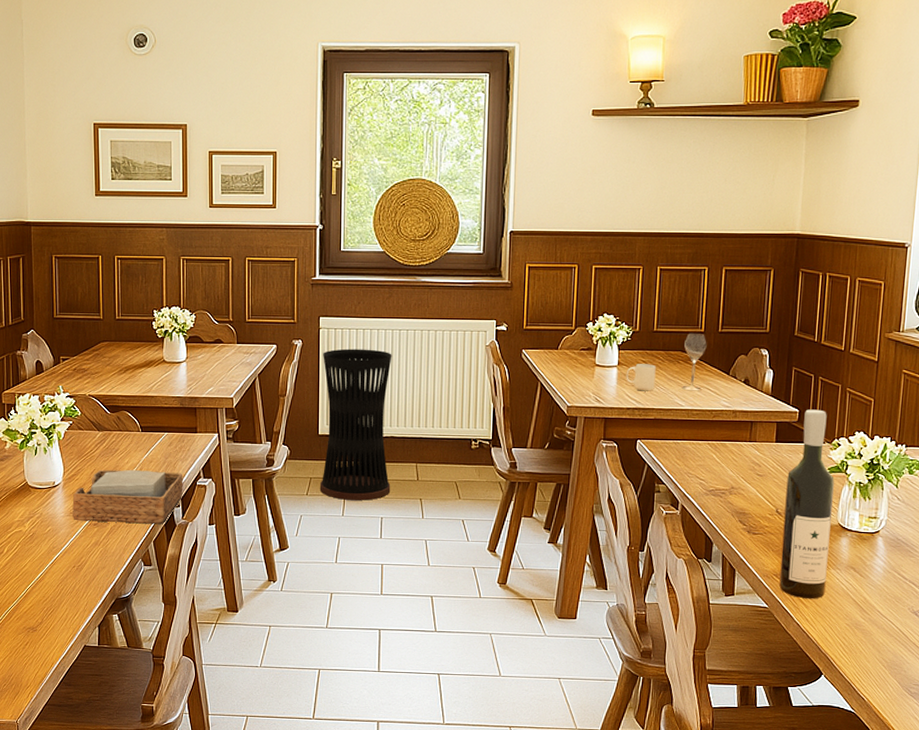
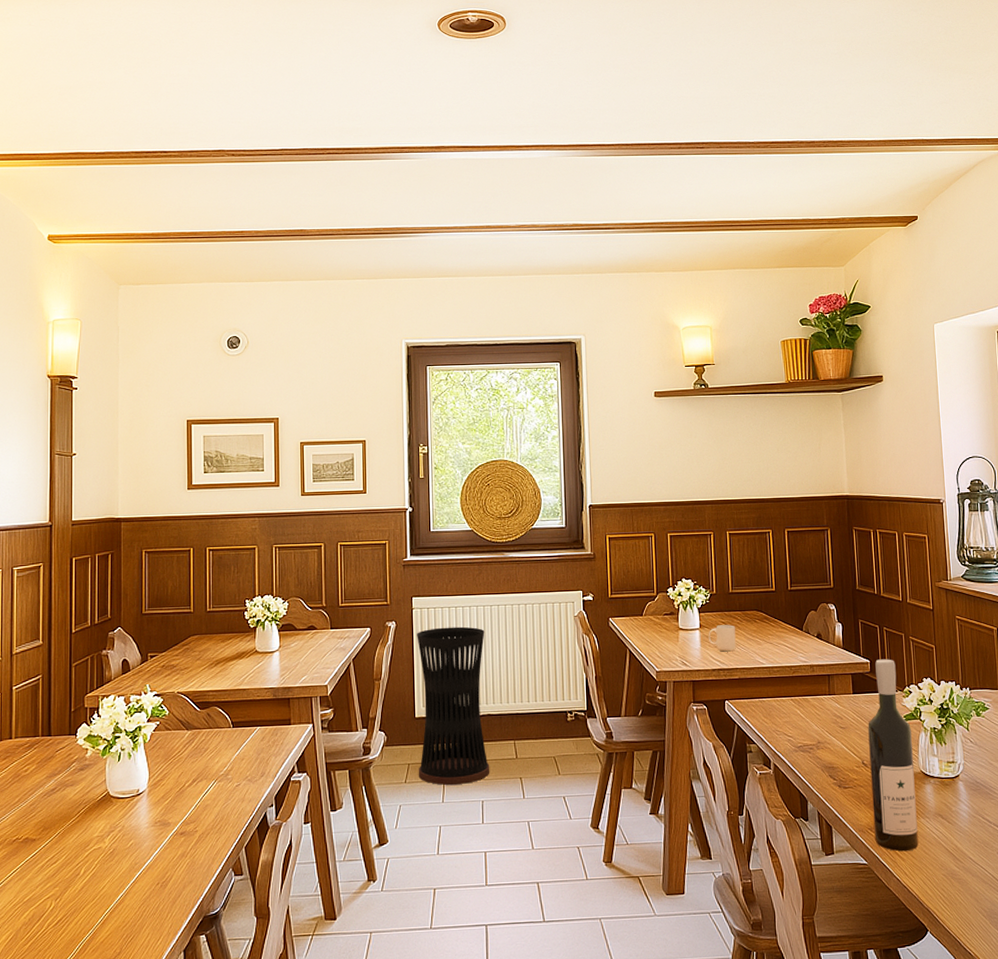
napkin holder: present [72,469,183,525] -> none [157,768,277,831]
wineglass: present [682,332,707,391] -> none [759,592,779,649]

